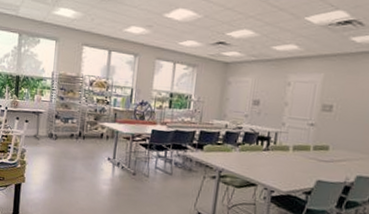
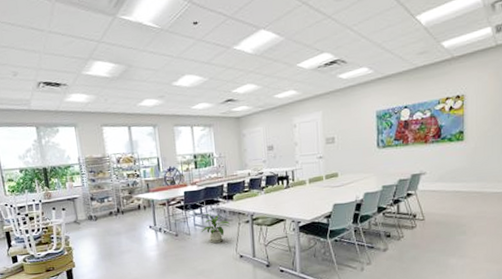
house plant: none [160,159,194,193] -> present [201,214,230,244]

